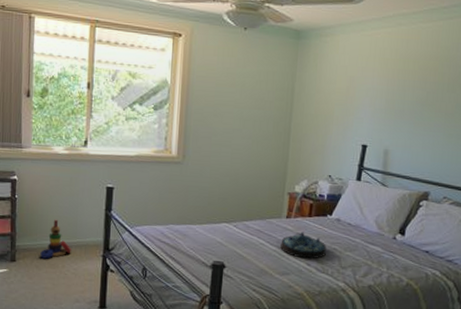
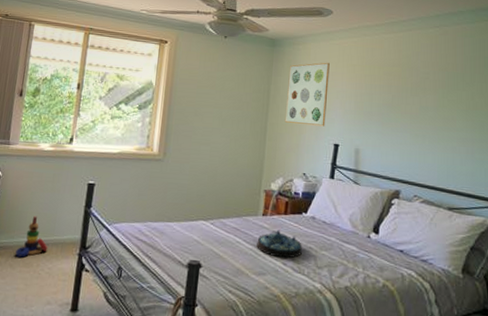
wall art: none [309,56,360,127] -> present [284,62,330,127]

